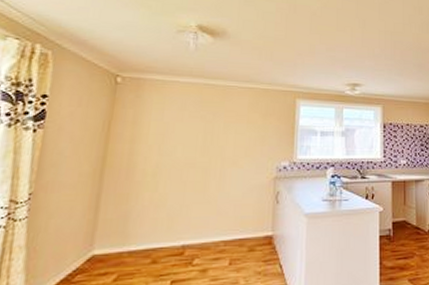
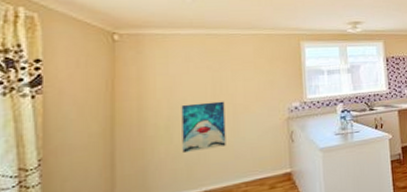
wall art: none [166,152,214,203] -> present [181,101,226,154]

